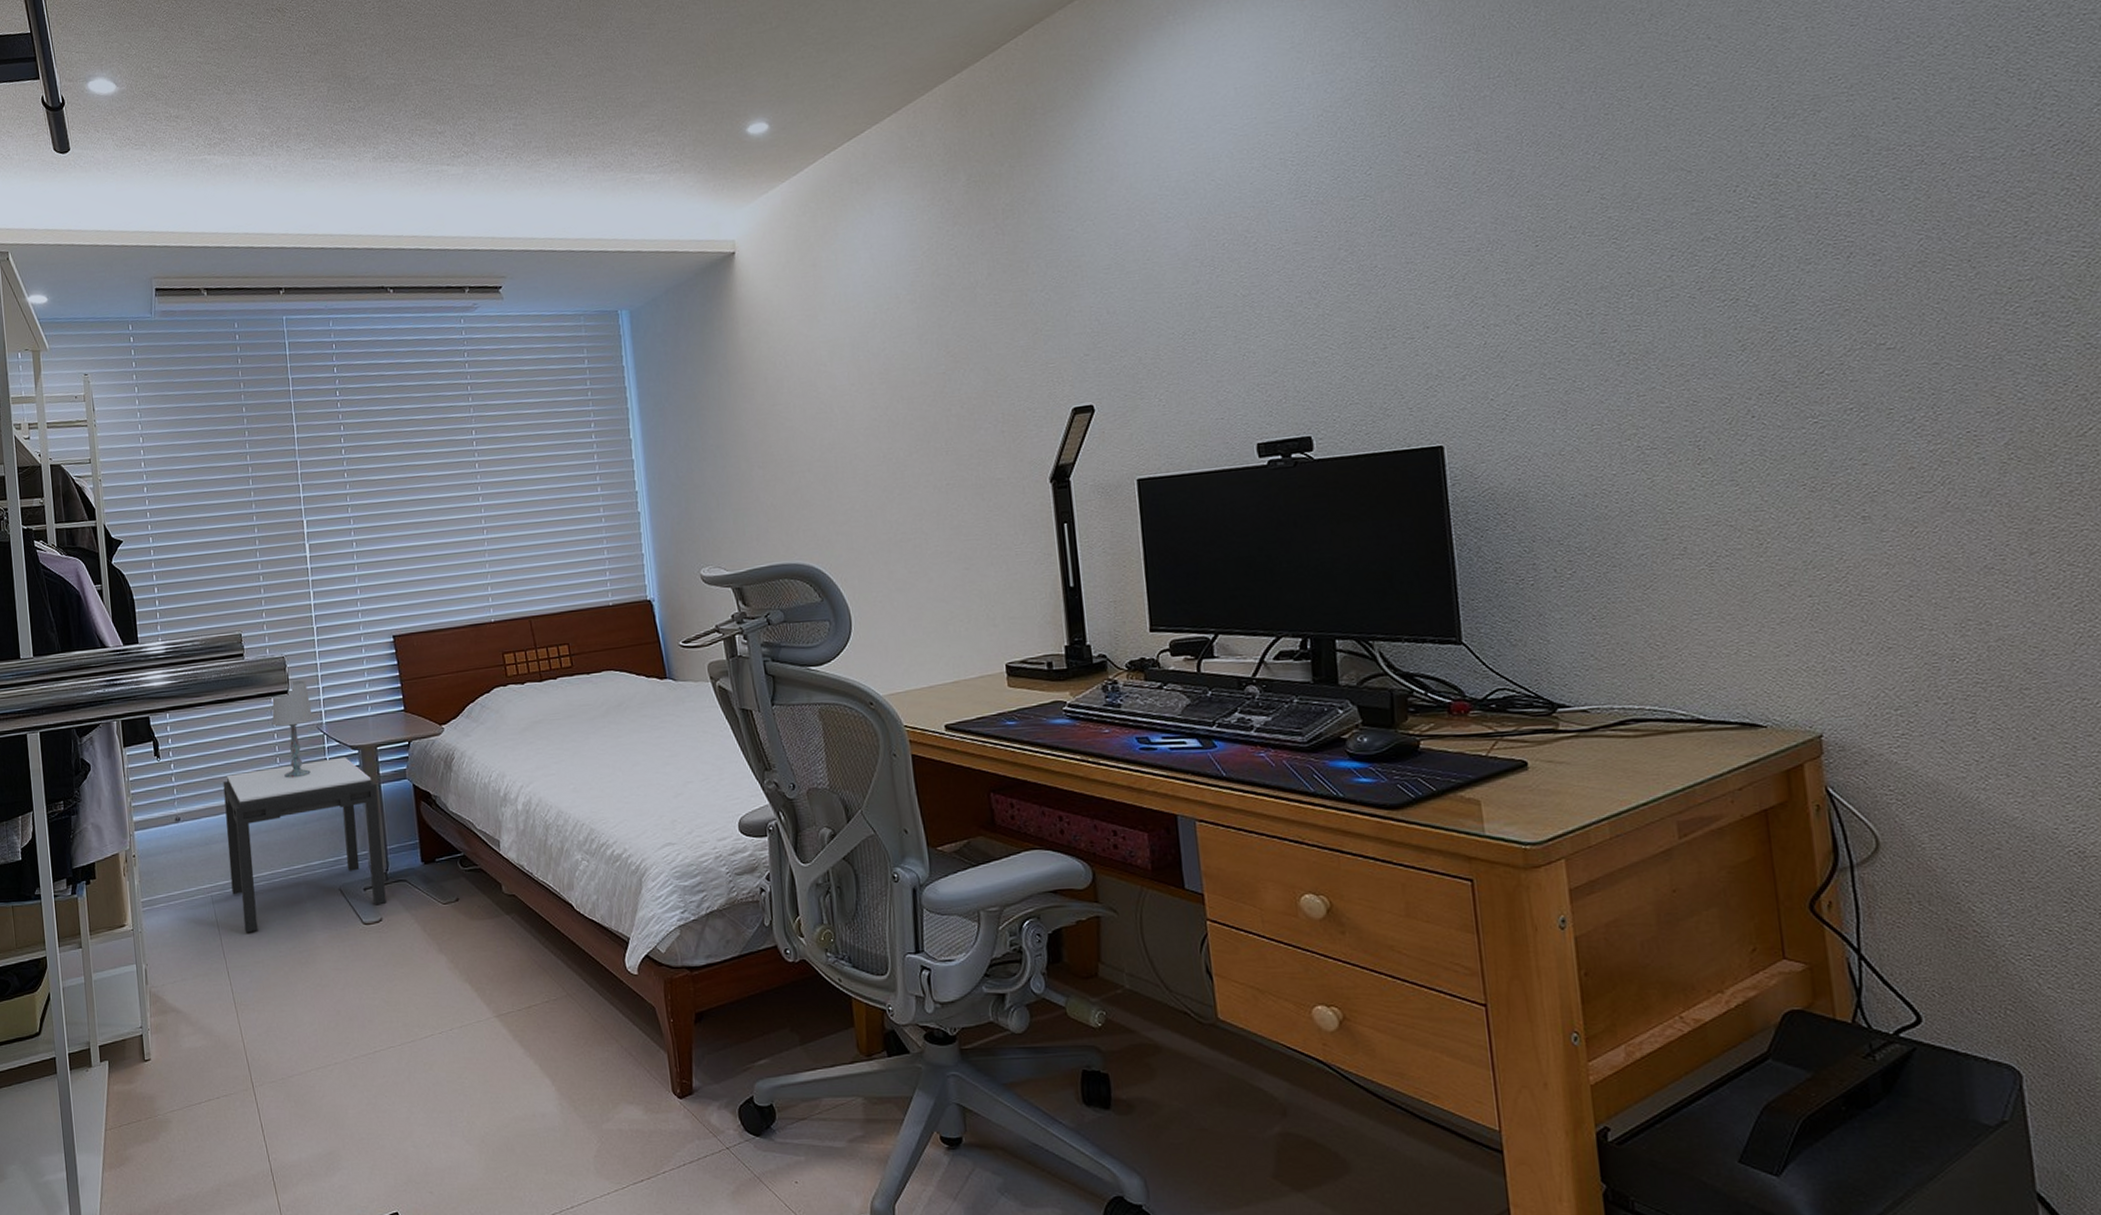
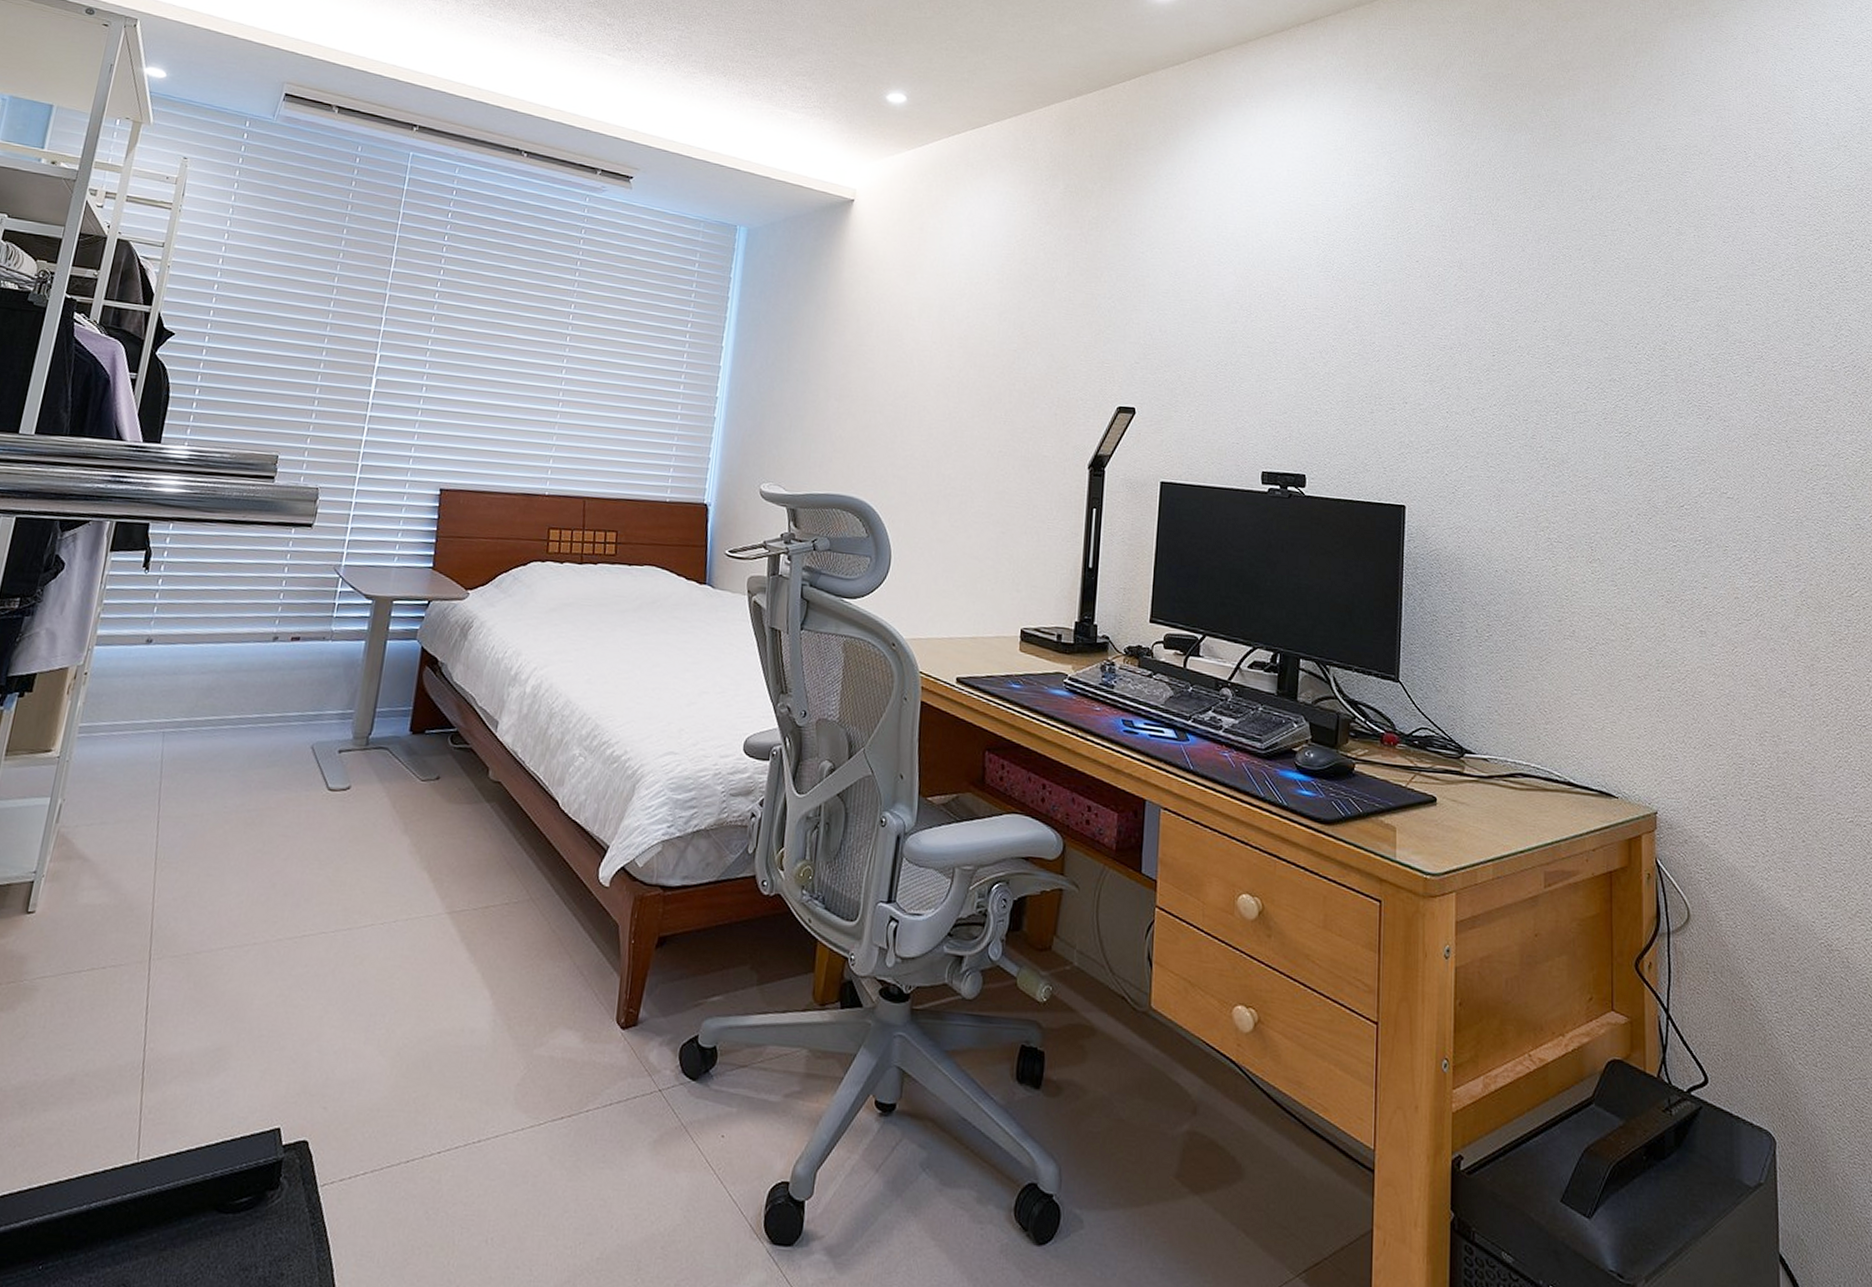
side table: present [223,757,387,933] -> none [189,602,383,781]
table lamp: present [272,680,313,778] -> none [284,515,336,619]

